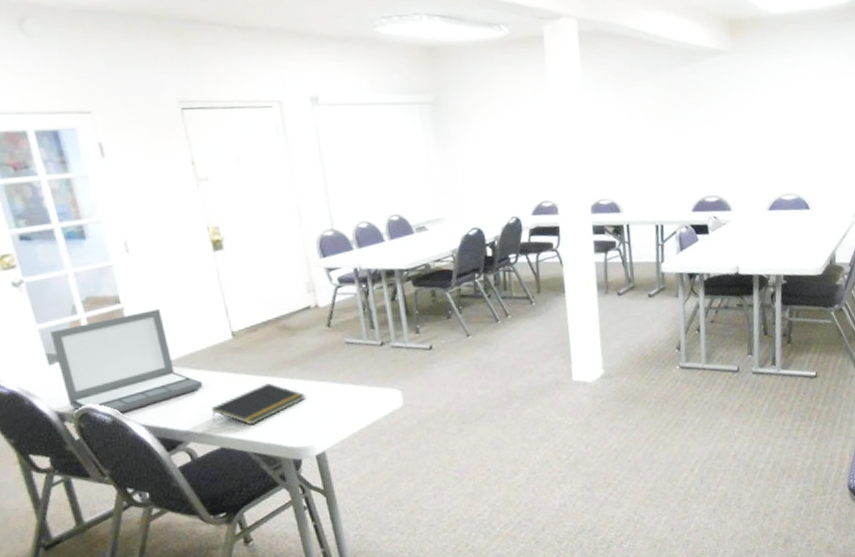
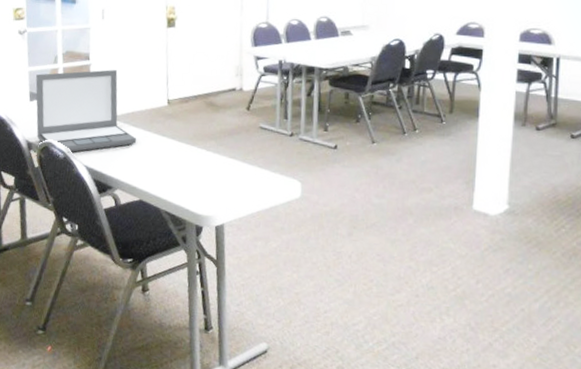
notepad: present [212,383,306,426] -> none [138,151,217,186]

